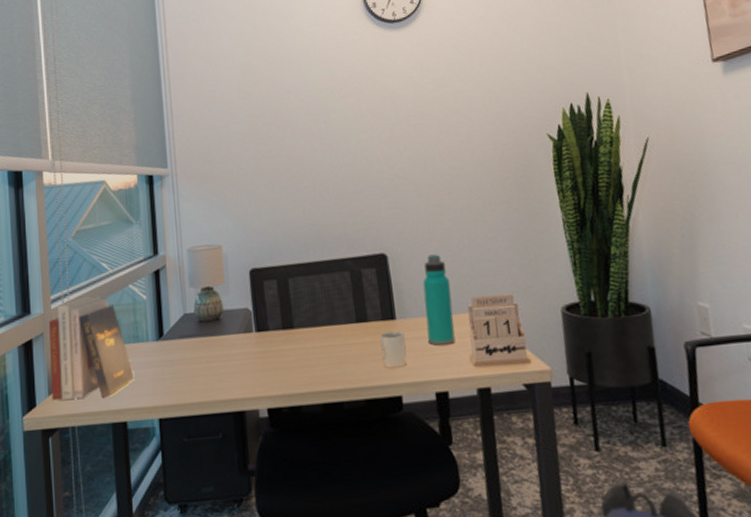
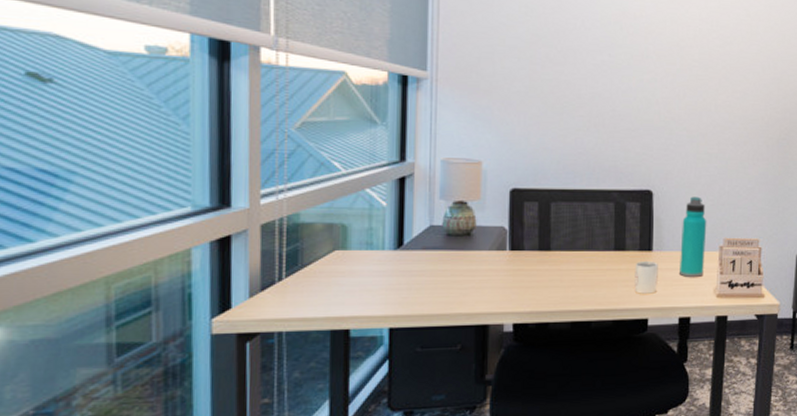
books: present [49,296,135,401] -> none [254,195,364,303]

